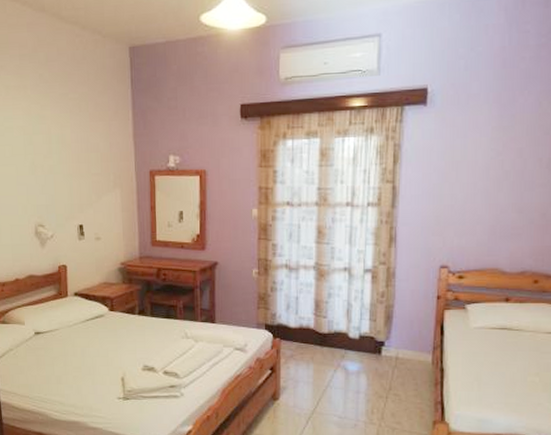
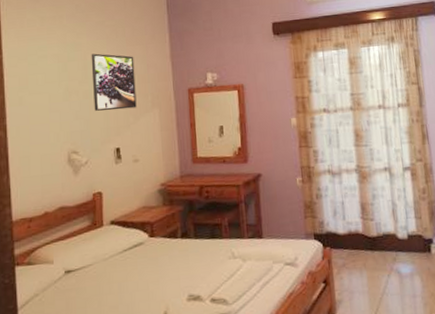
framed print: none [55,128,99,188] -> present [91,53,137,111]

